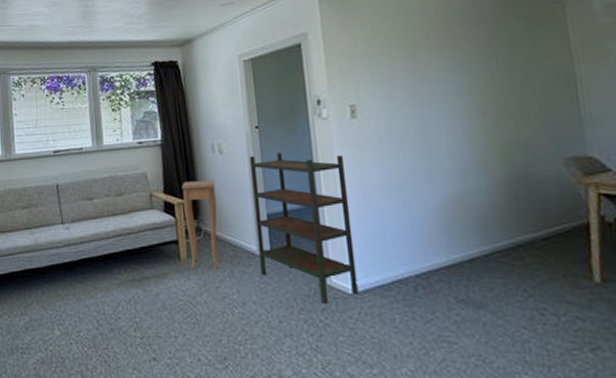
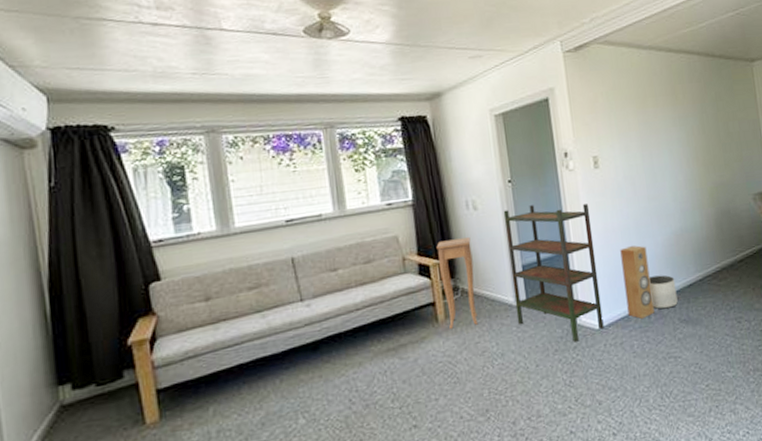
speaker: none [380,206,423,291] -> present [620,245,655,320]
planter: none [416,243,454,283] -> present [649,275,678,310]

